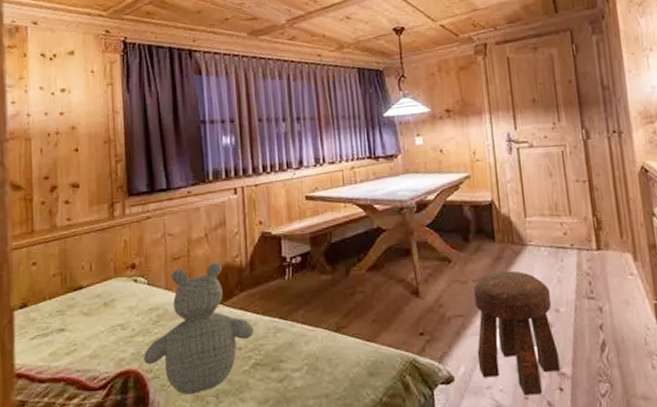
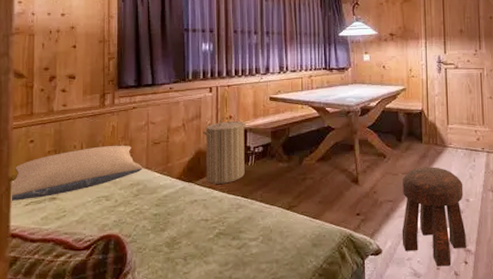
pillow: none [15,262,162,335] -> present [12,145,143,201]
teddy bear: present [143,262,254,394] -> none [123,148,219,256]
laundry hamper: none [229,223,282,304] -> present [203,117,245,184]

